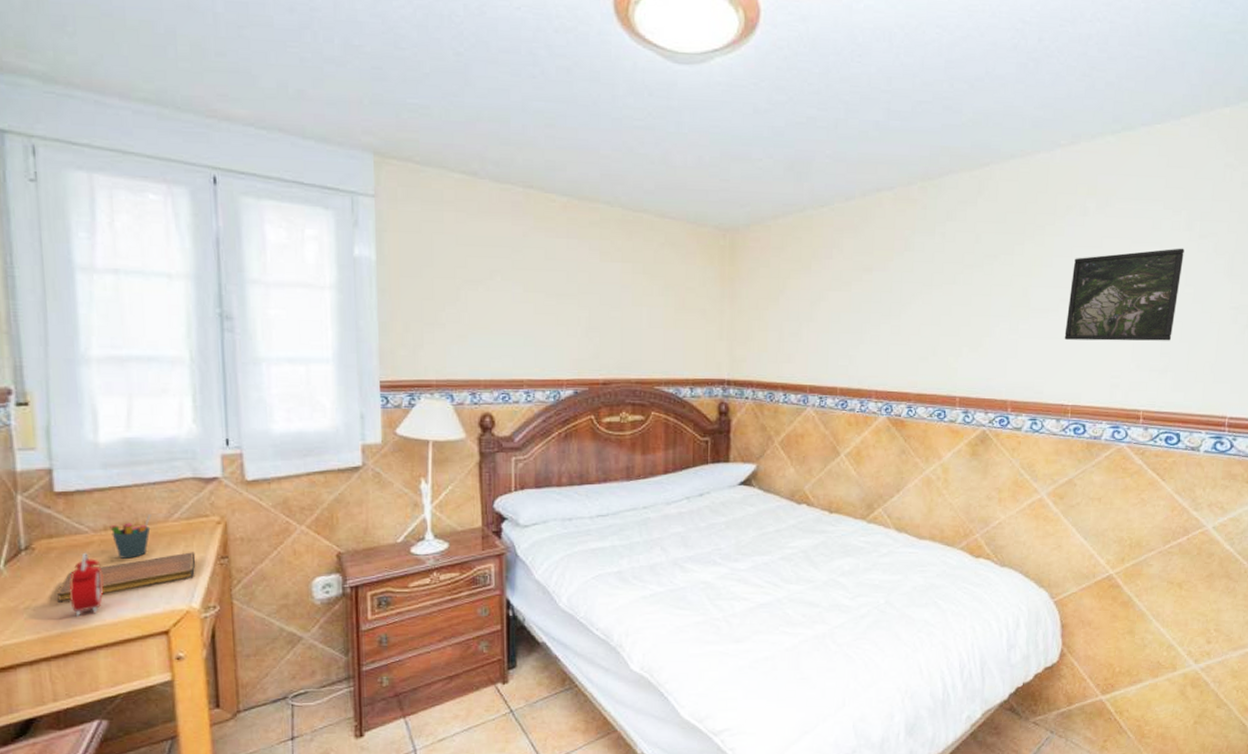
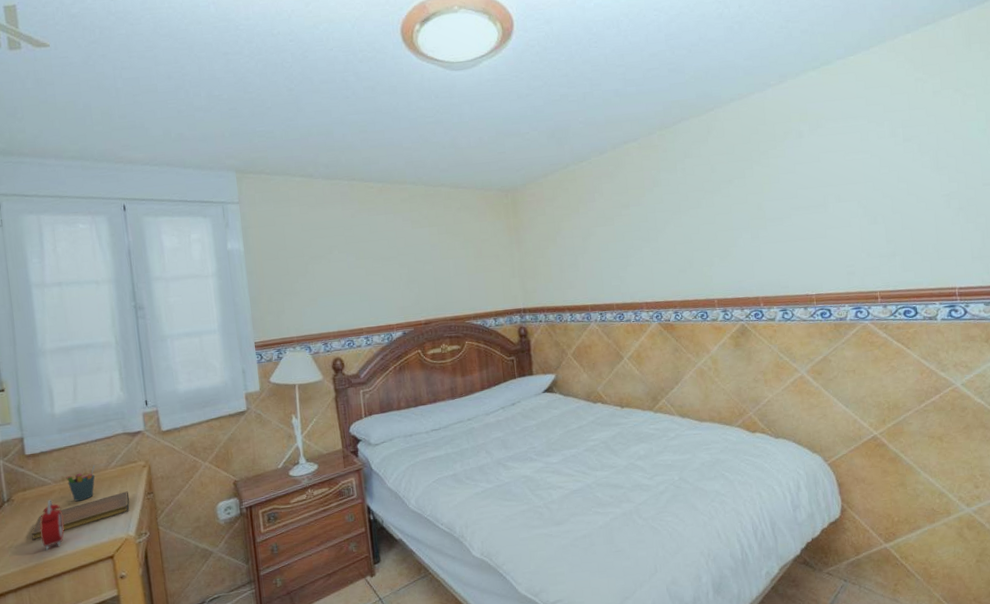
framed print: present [1064,248,1184,341] -> none [798,152,894,241]

